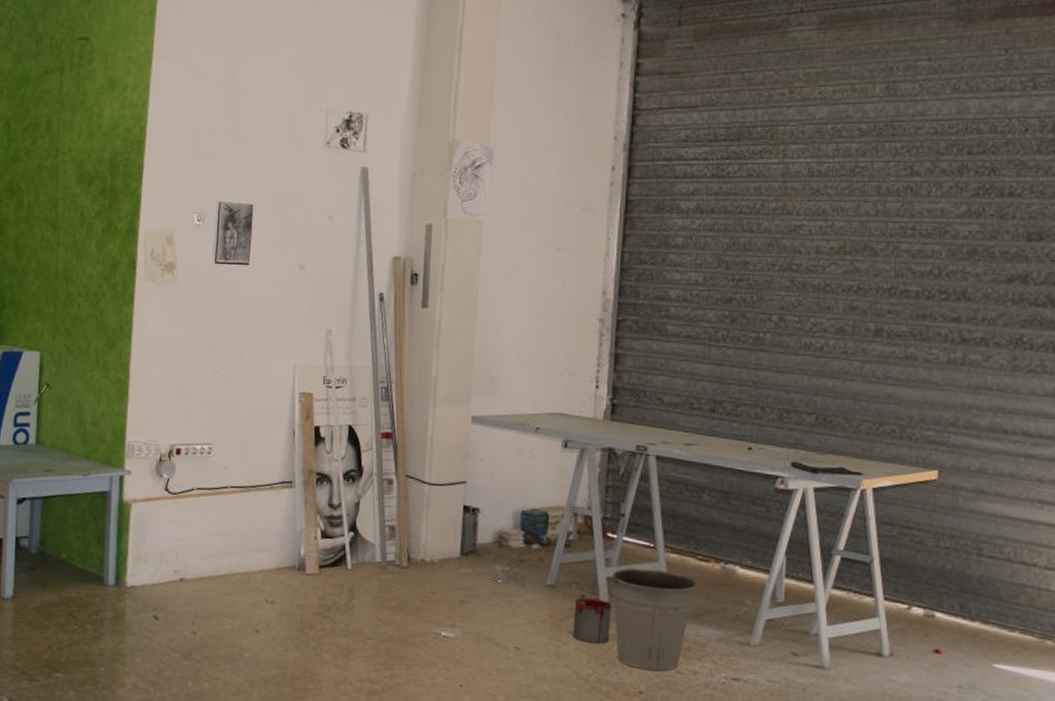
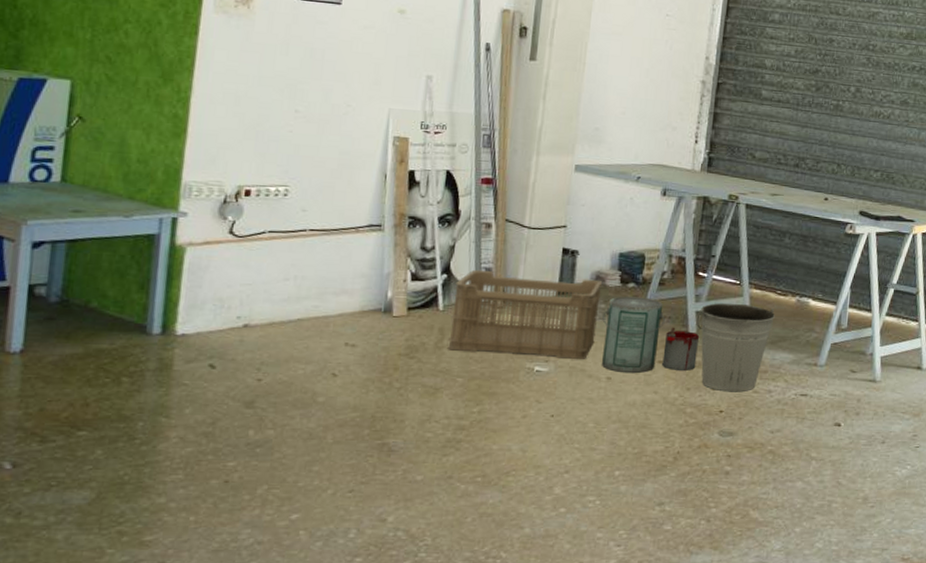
plastic crate: none [358,527,505,627] -> present [448,269,602,360]
paint can: none [507,558,573,644] -> present [602,296,665,373]

